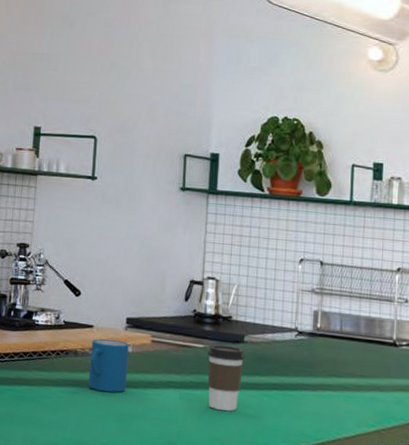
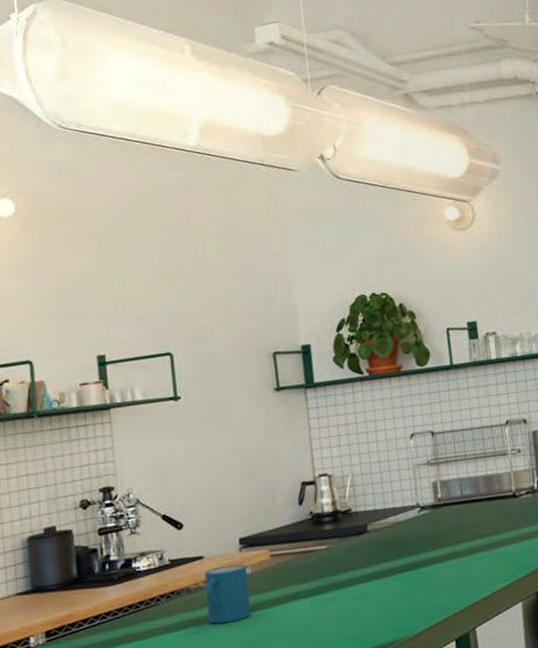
coffee cup: present [207,345,245,411] -> none [332,538,372,608]

